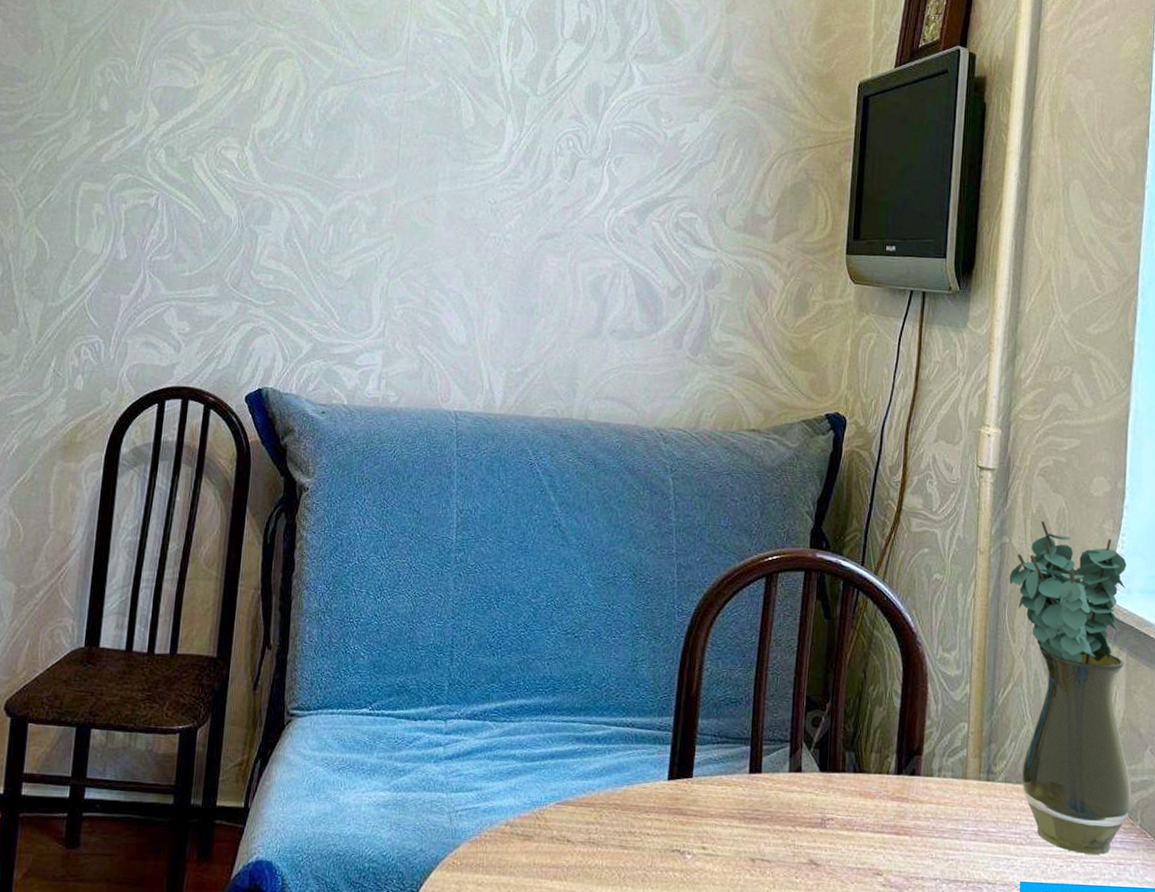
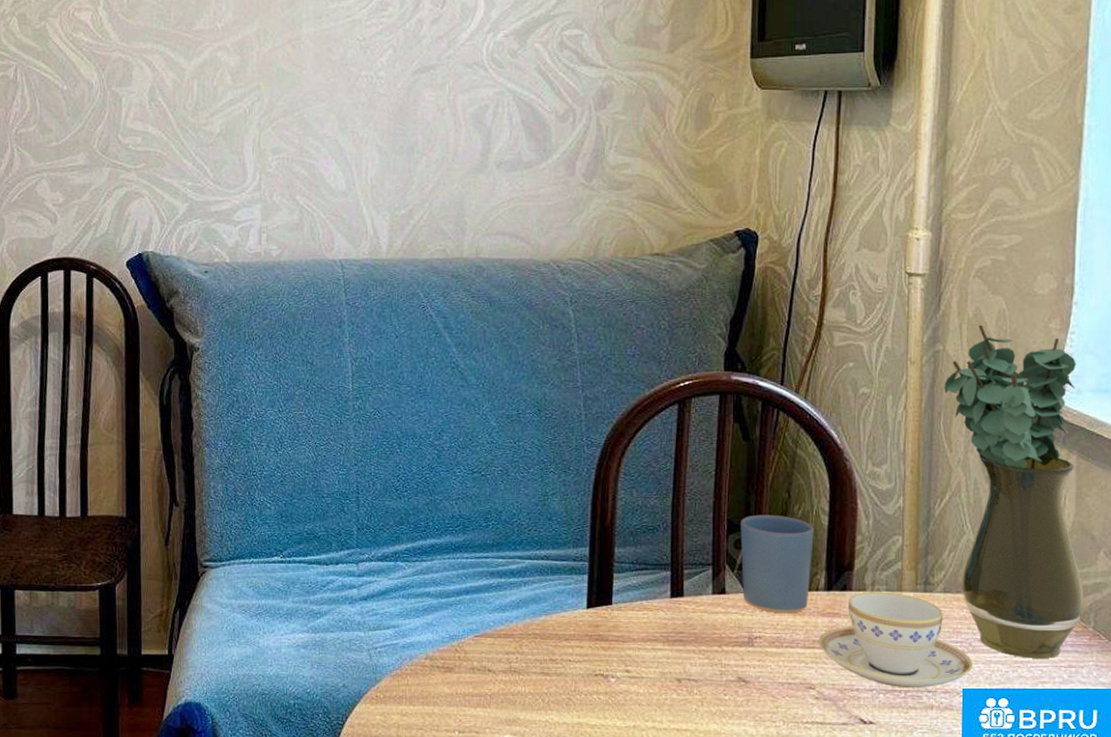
mug: none [817,693,887,796] -> present [740,514,814,614]
teacup: none [887,777,1030,880] -> present [818,591,973,688]

